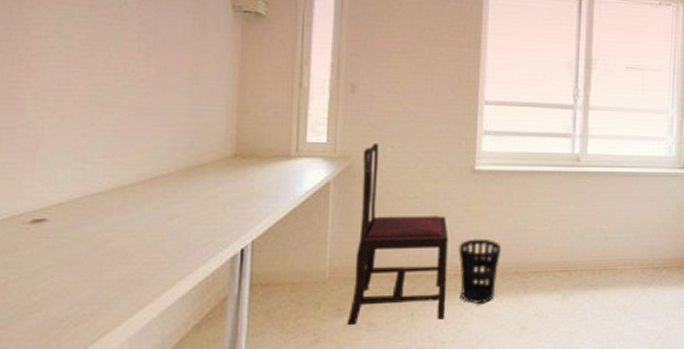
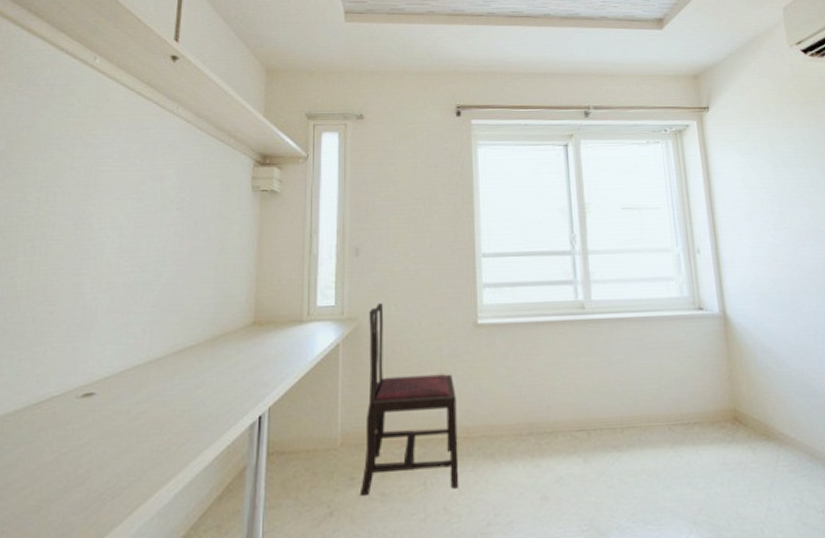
wastebasket: present [458,238,502,304] -> none [467,396,512,470]

